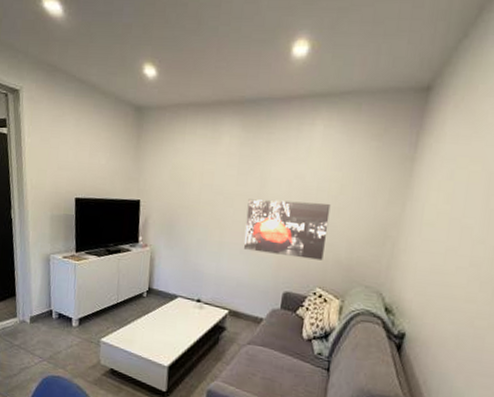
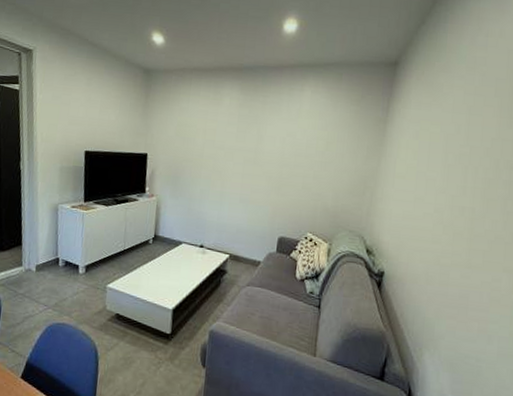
wall art: present [244,199,331,260] -> none [243,153,318,208]

